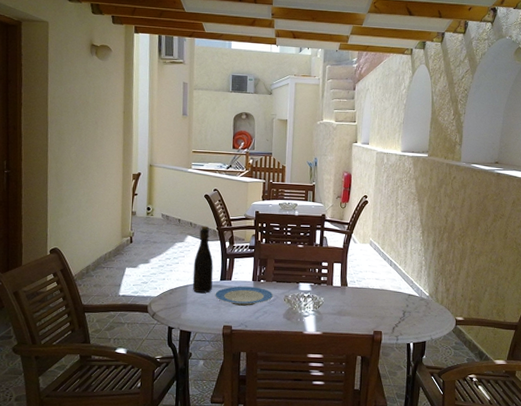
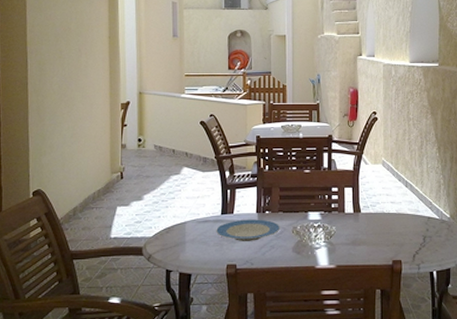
bottle: present [192,225,214,293] -> none [191,155,213,229]

